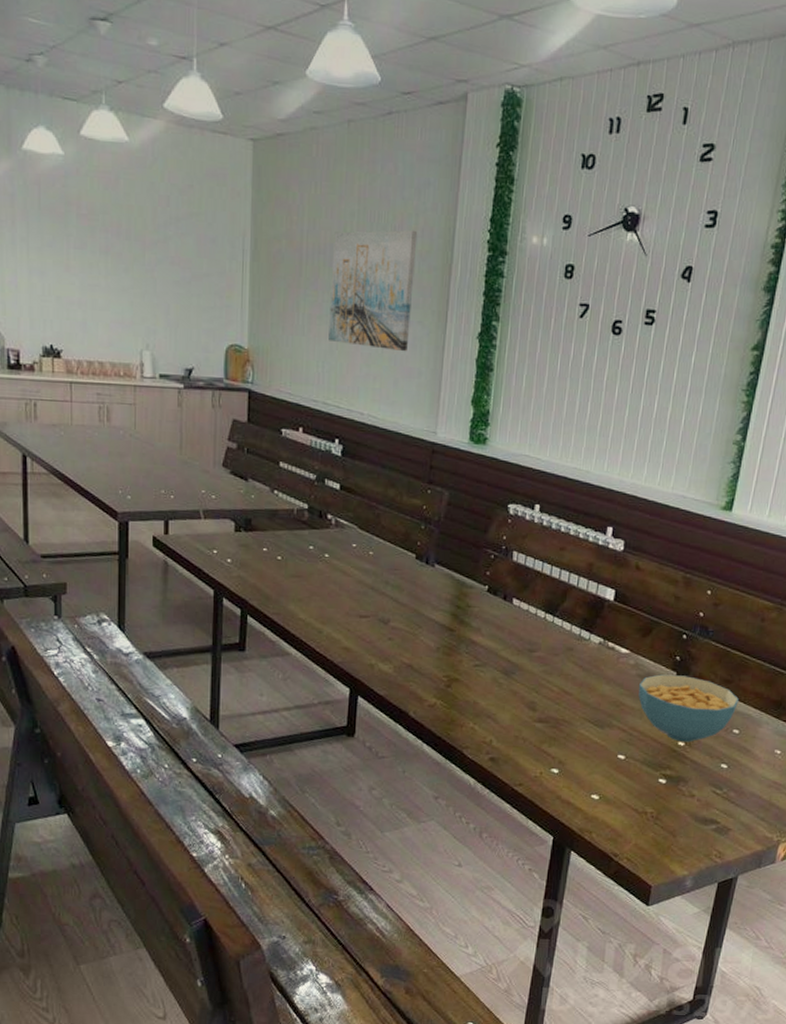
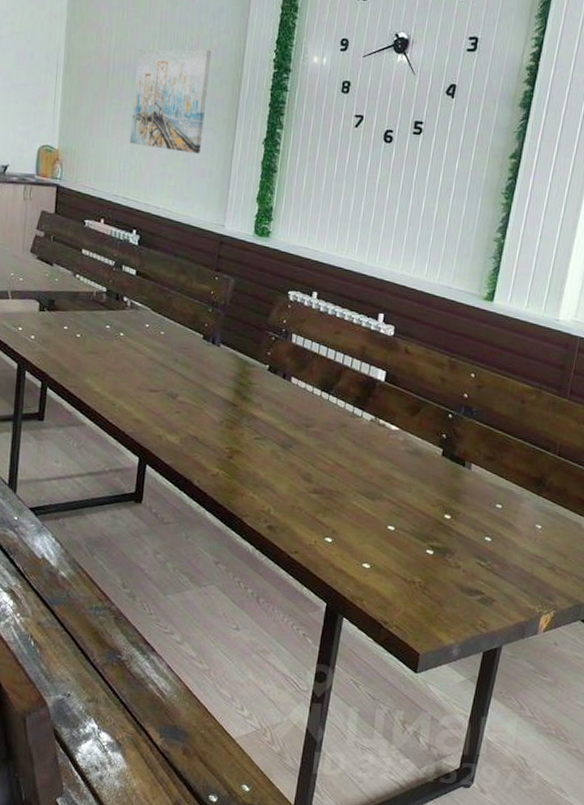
cereal bowl: present [638,674,739,742] -> none [407,450,501,516]

